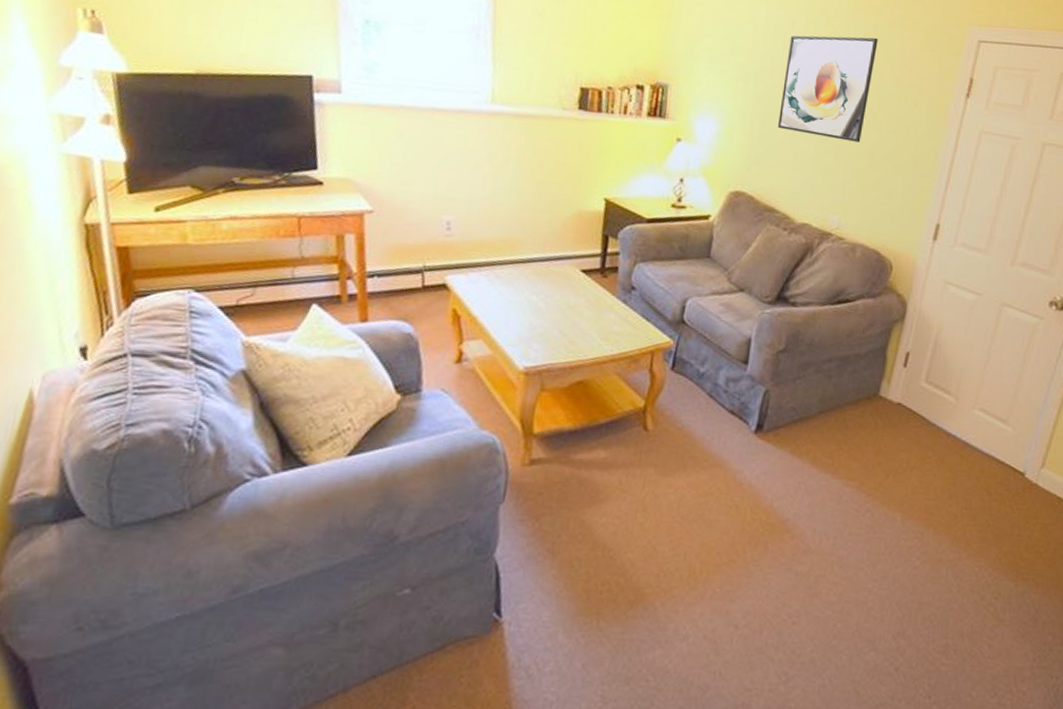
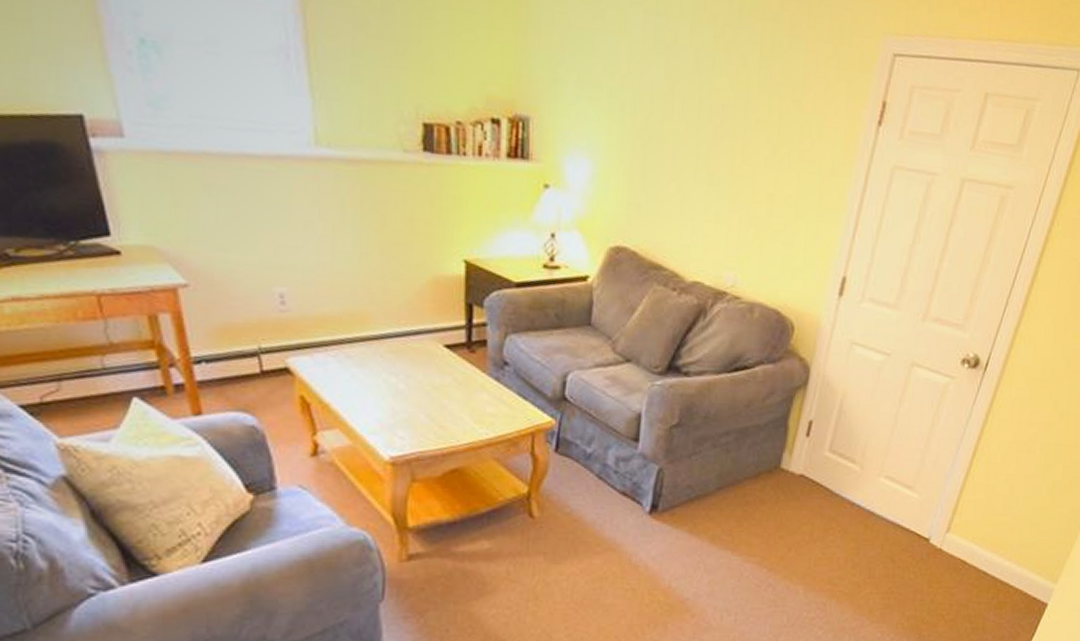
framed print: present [778,35,878,142] -> none [662,50,777,184]

